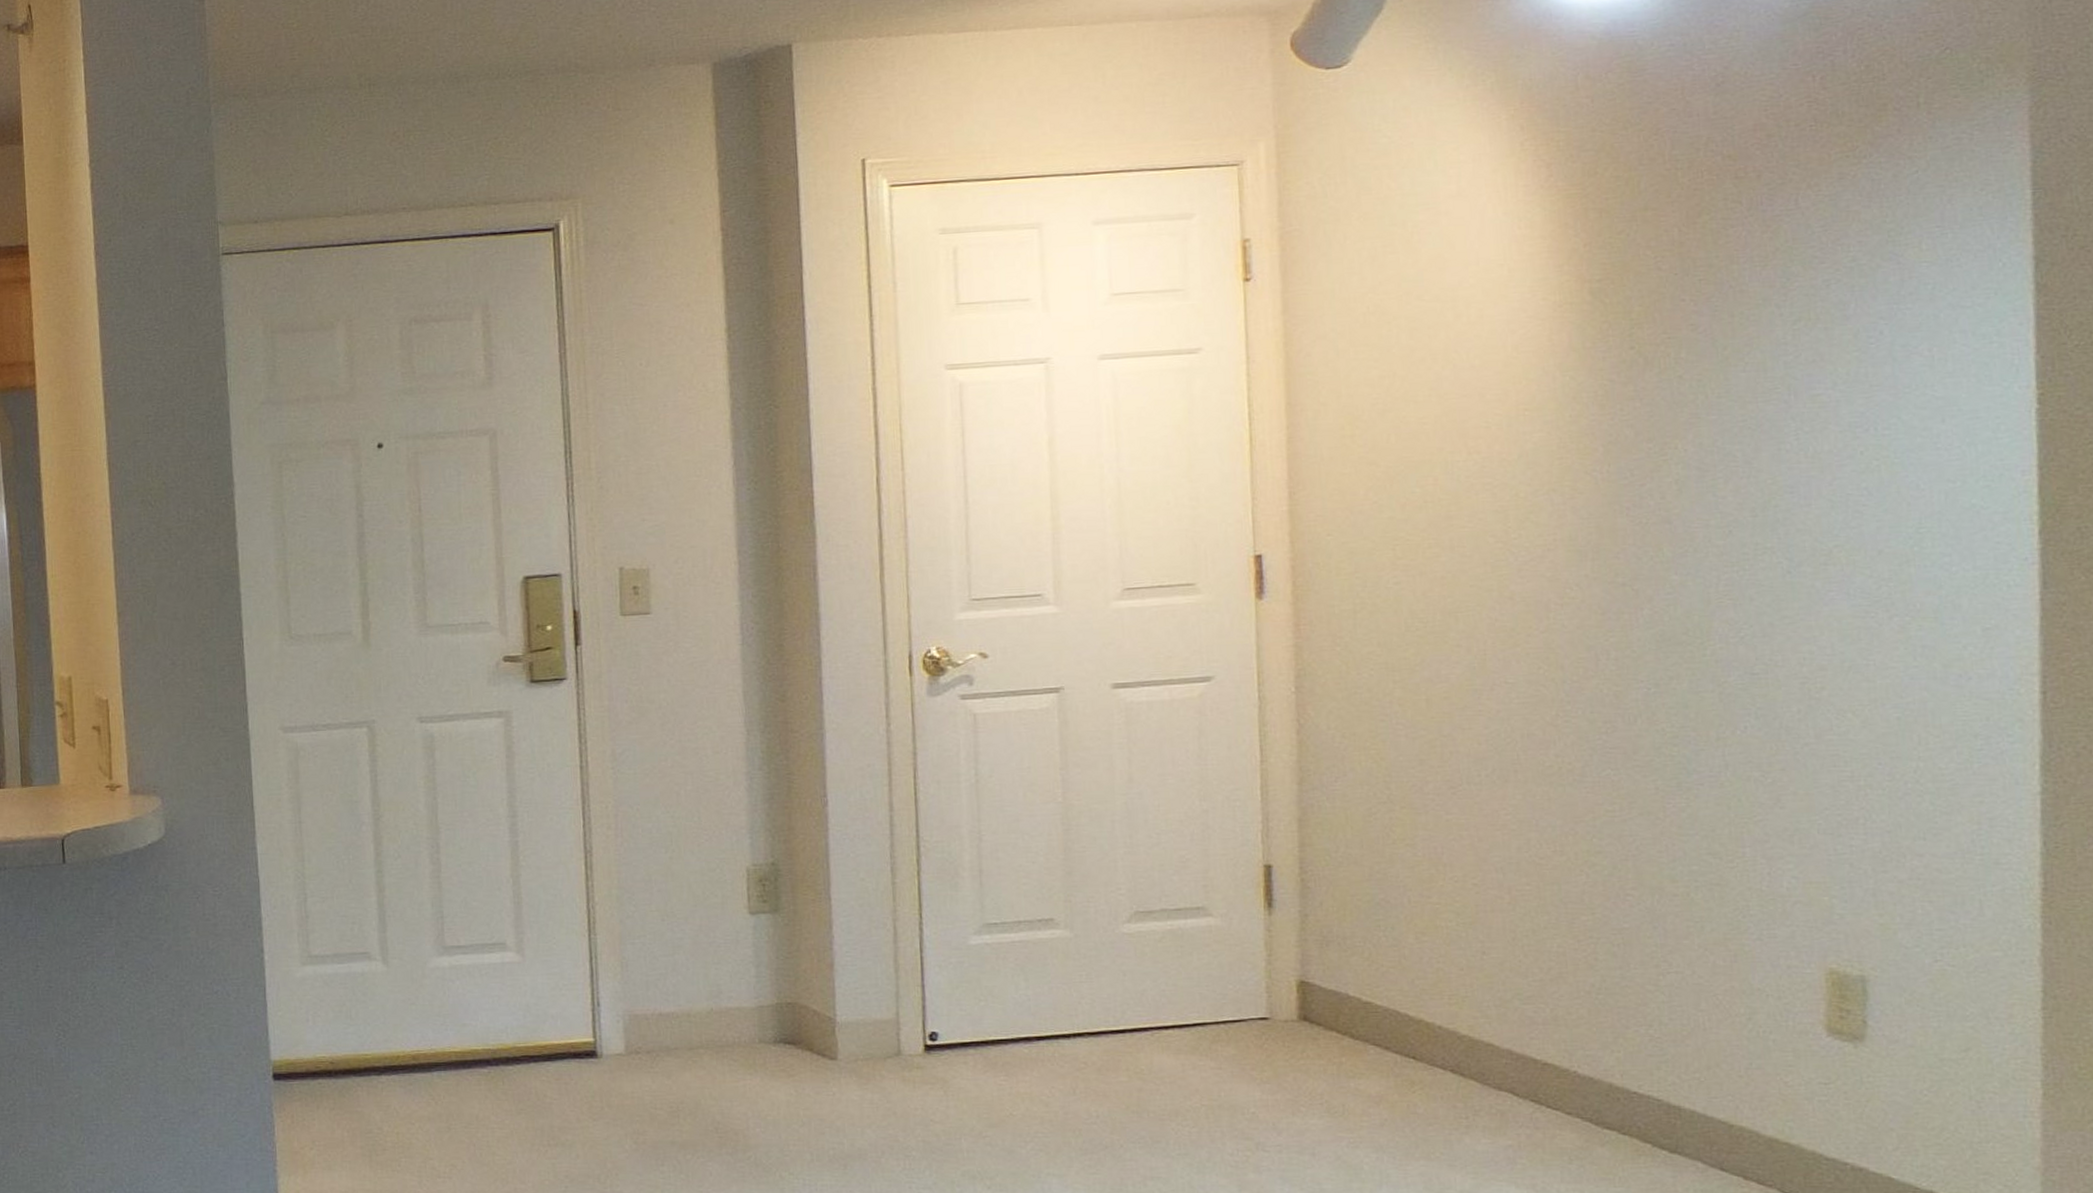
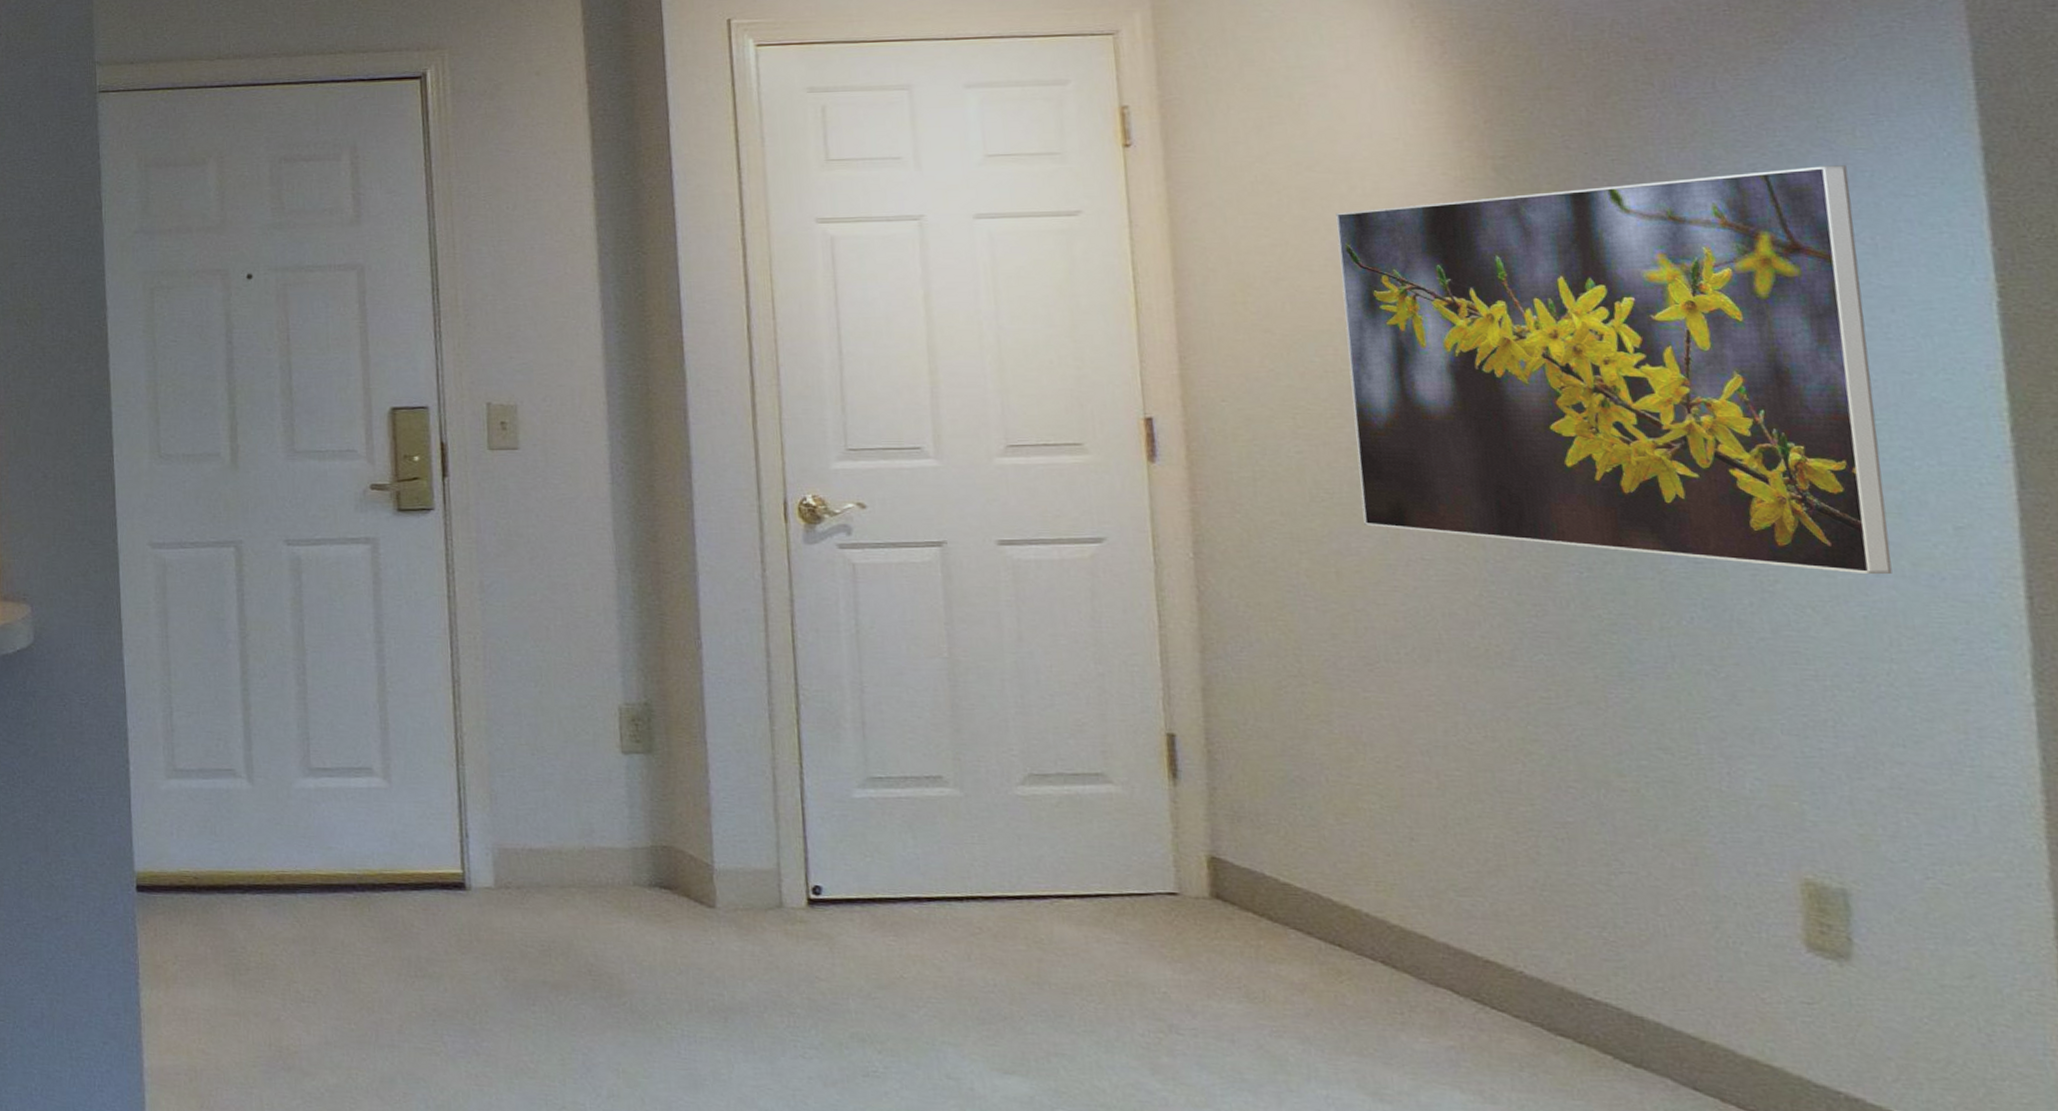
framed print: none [1441,278,1926,678] -> present [1335,165,1892,575]

